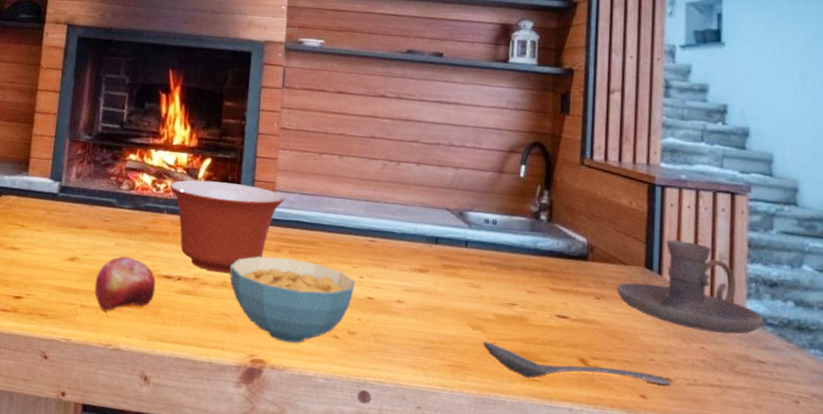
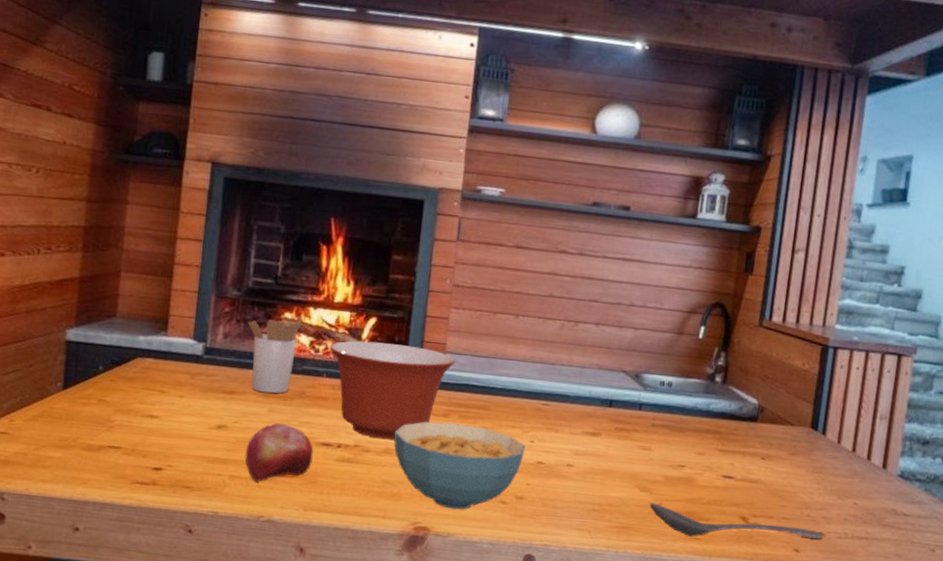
utensil holder: none [97,156,146,229] -> present [247,314,303,394]
candle holder: present [616,239,764,334] -> none [781,400,914,490]

